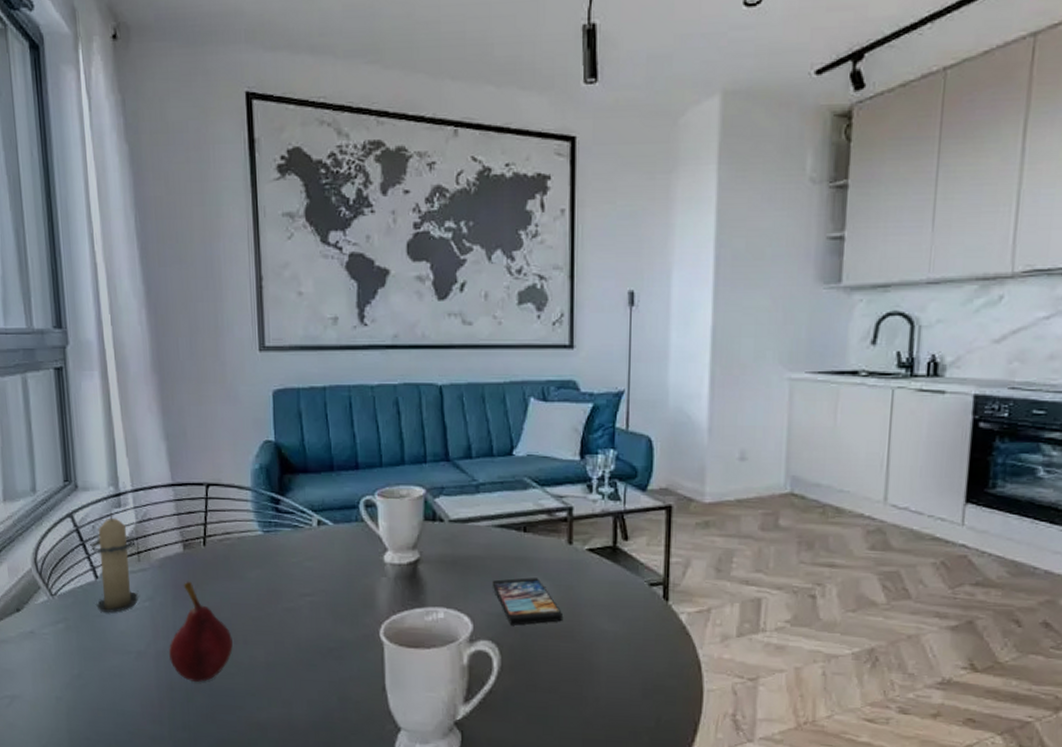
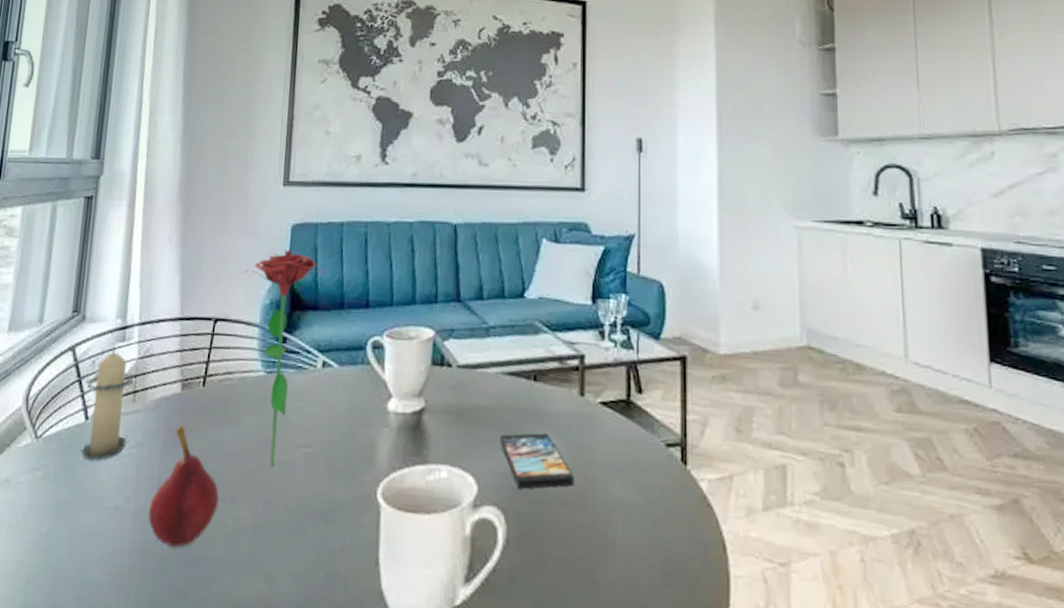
flower: none [226,414,313,615] -> present [240,248,326,469]

